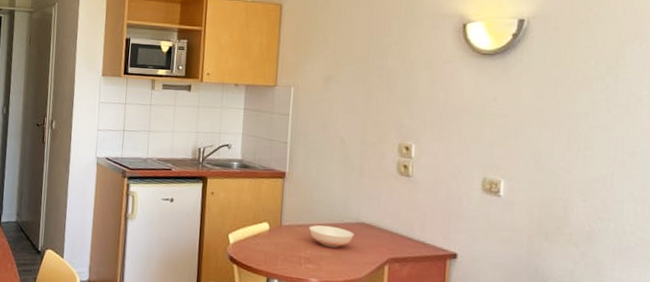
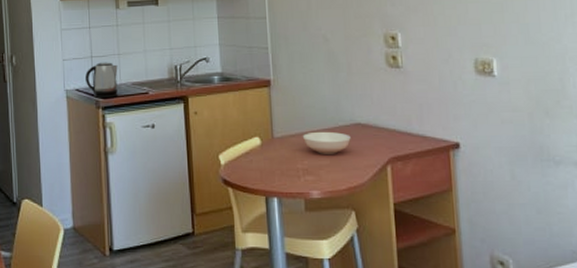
kettle: none [116,136,147,171] -> present [85,62,119,99]

